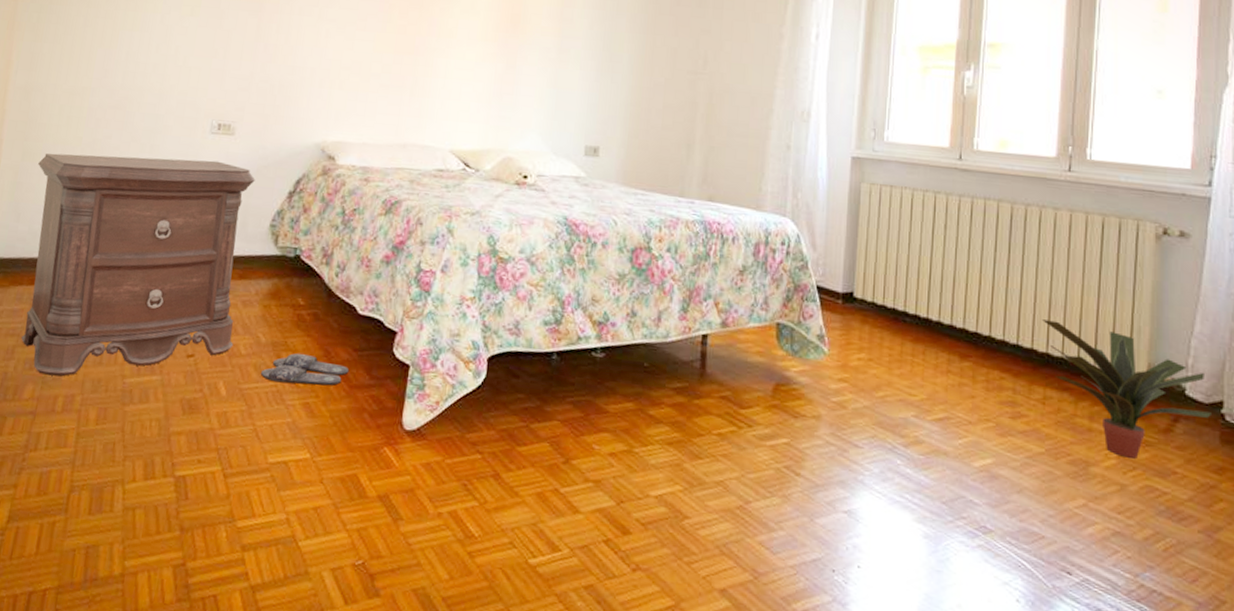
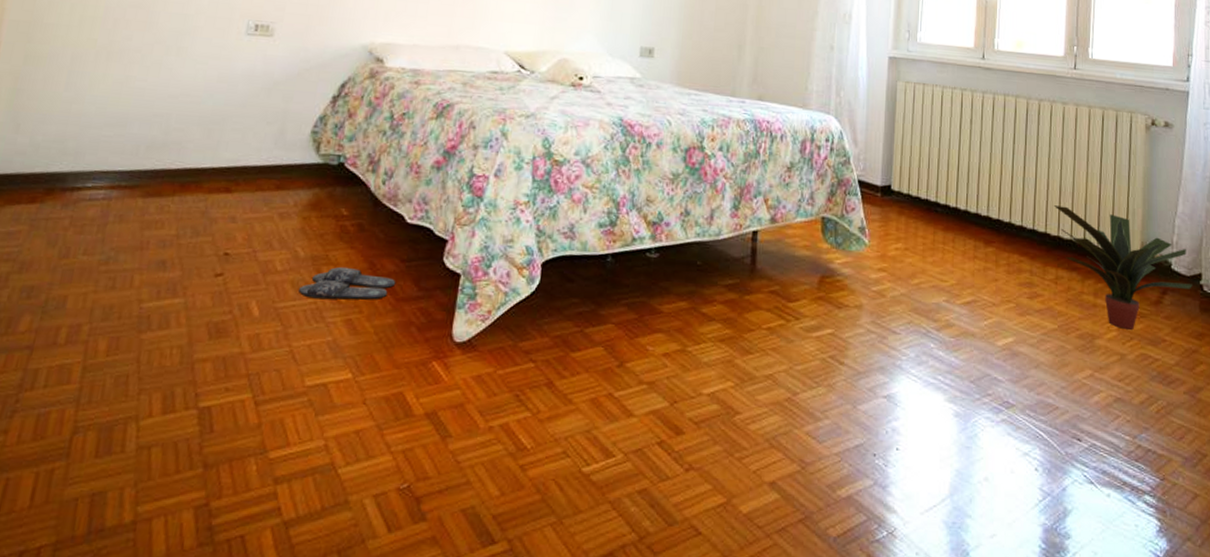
nightstand: present [21,153,255,376] -> none [17,56,296,305]

